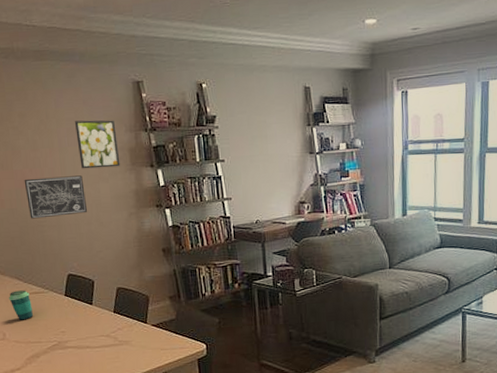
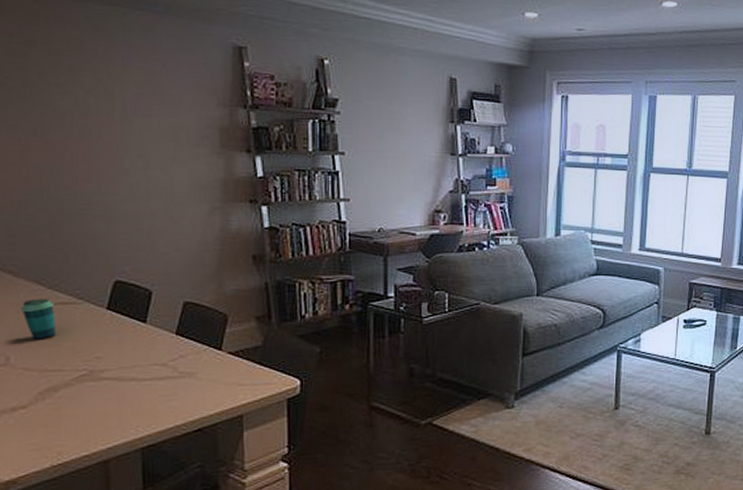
wall art: present [24,175,88,219] -> none [64,152,154,205]
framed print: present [75,120,121,169] -> none [148,85,206,148]

